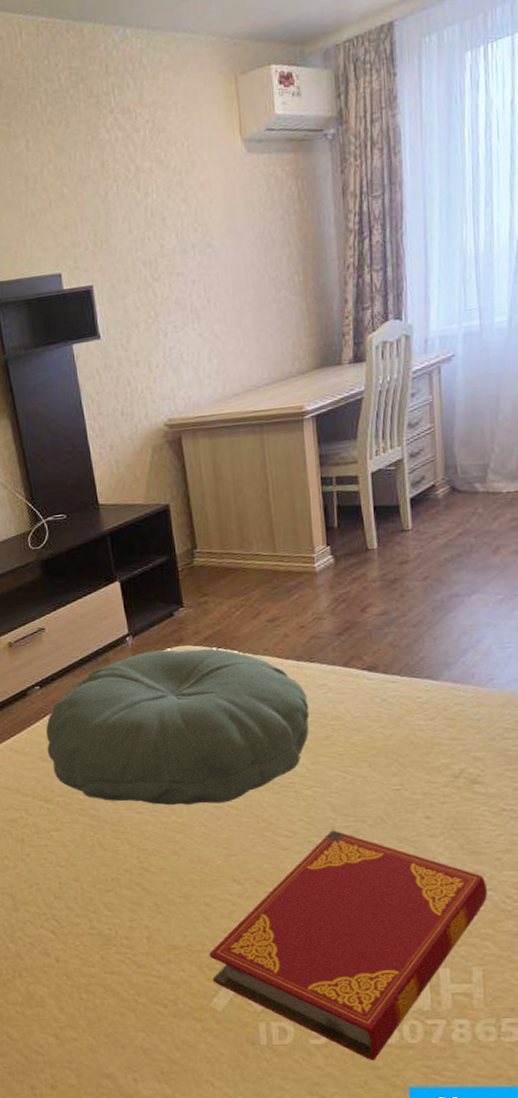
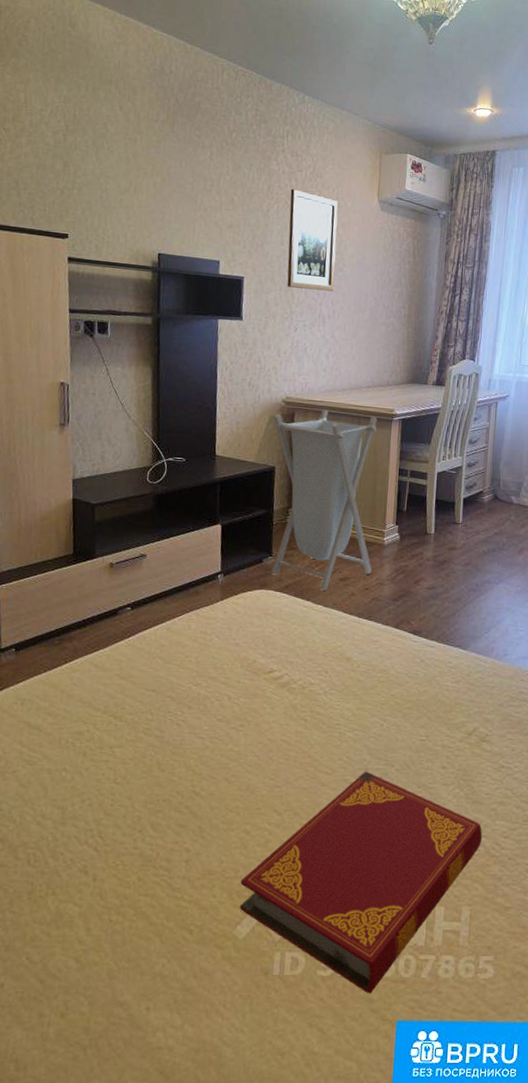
pillow: present [45,648,310,806] -> none [126,590,363,737]
wall art: none [129,156,204,284] -> present [287,189,338,292]
laundry hamper: none [158,419,305,637] -> present [271,409,378,591]

